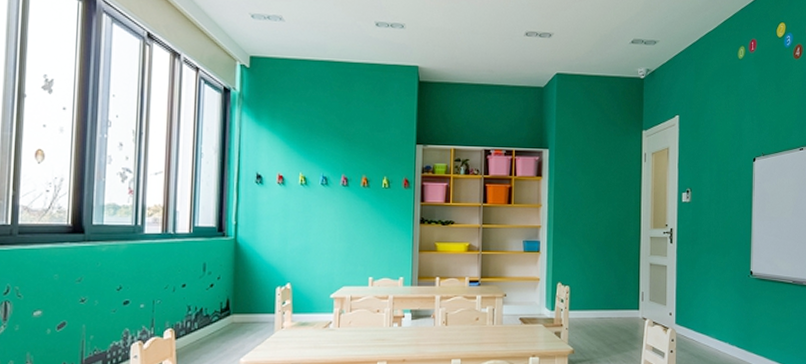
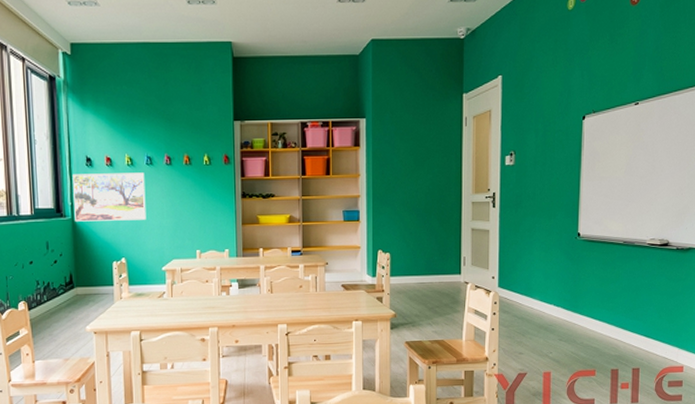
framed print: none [238,191,319,243] -> present [73,172,147,222]

